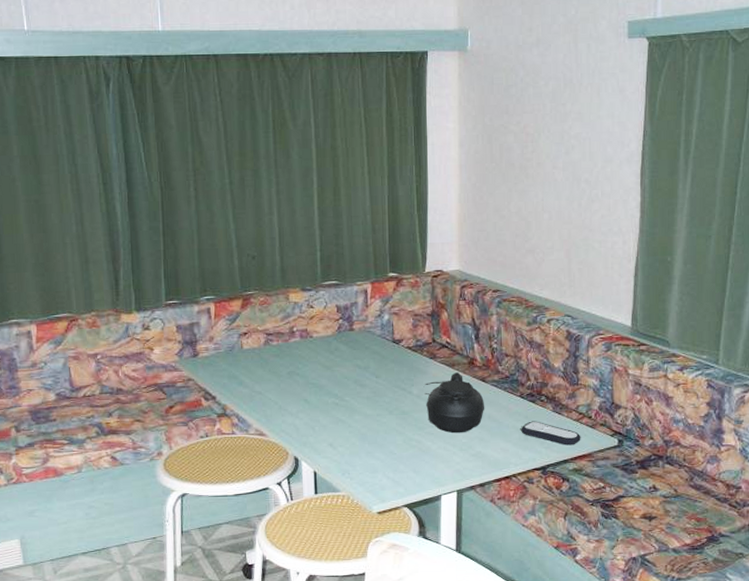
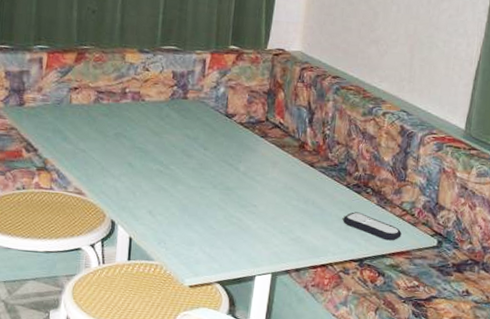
teapot: present [424,372,485,434] -> none [251,154,311,216]

